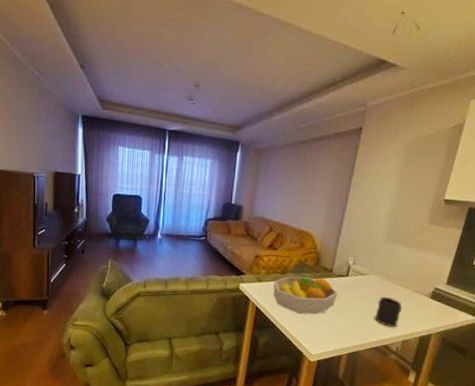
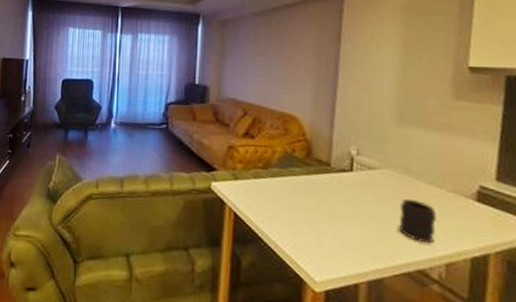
fruit bowl: present [273,276,338,315] -> none [255,172,342,224]

